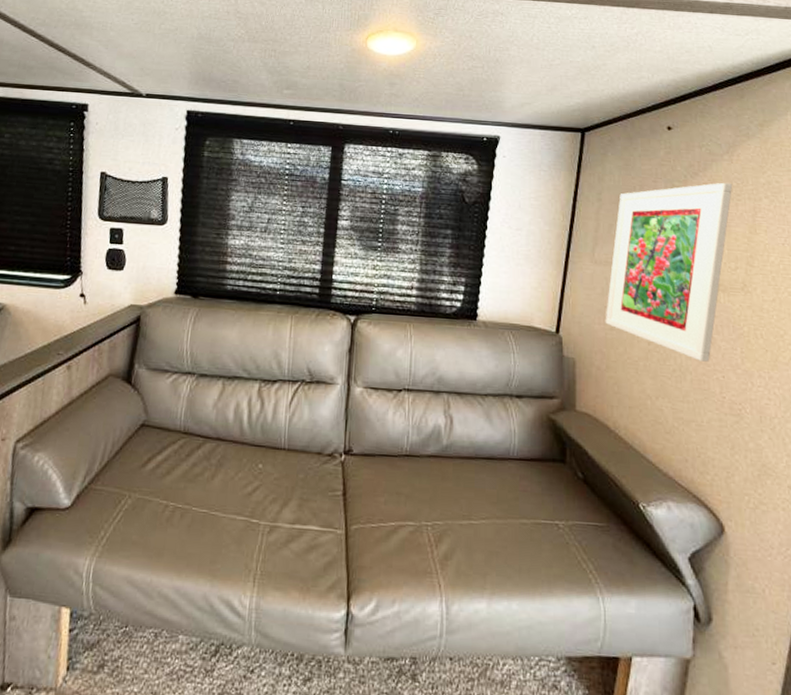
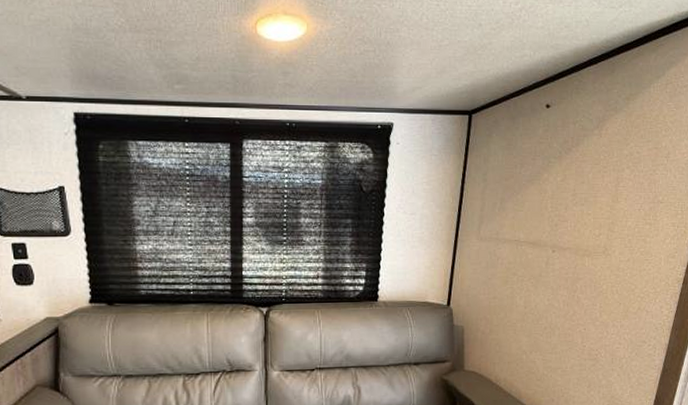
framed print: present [605,182,733,362] -> none [489,156,601,318]

